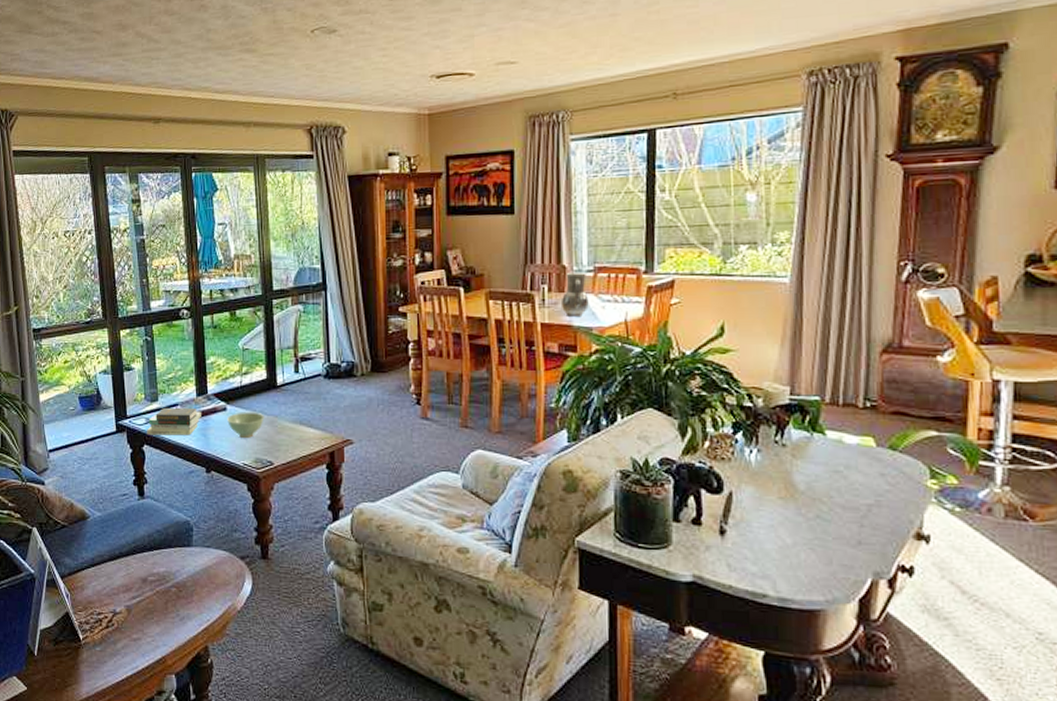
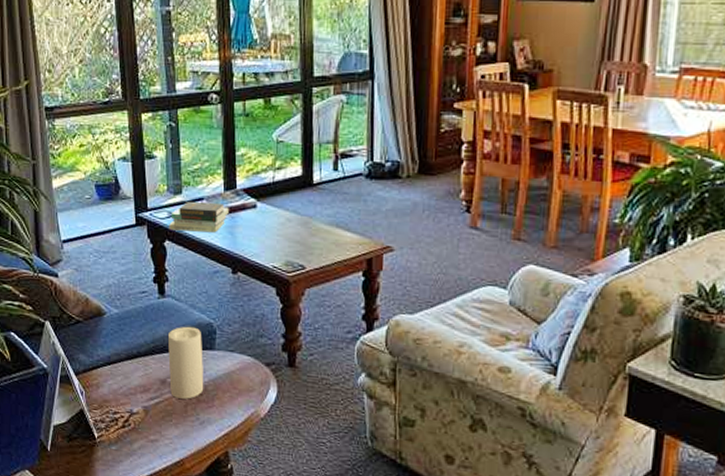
candle: none [147,525,183,596] -> present [167,326,204,399]
bowl: present [227,412,264,438] -> none [257,210,298,239]
ceramic jug: present [560,273,589,316] -> none [637,73,670,123]

